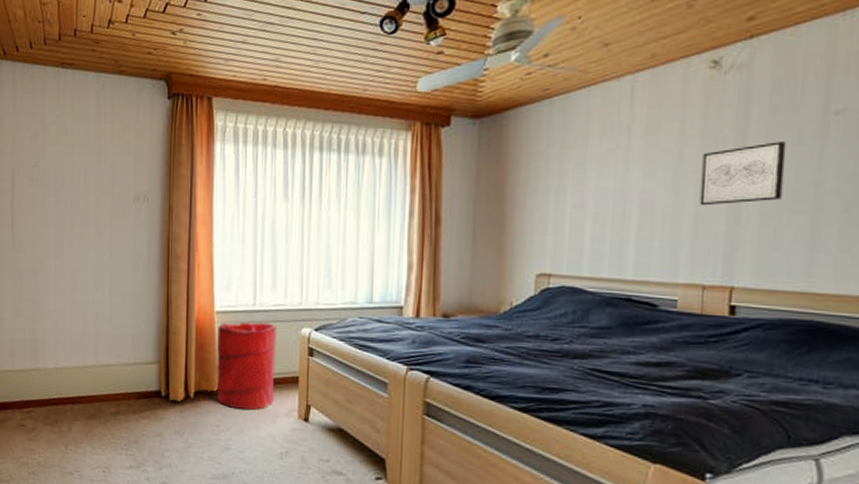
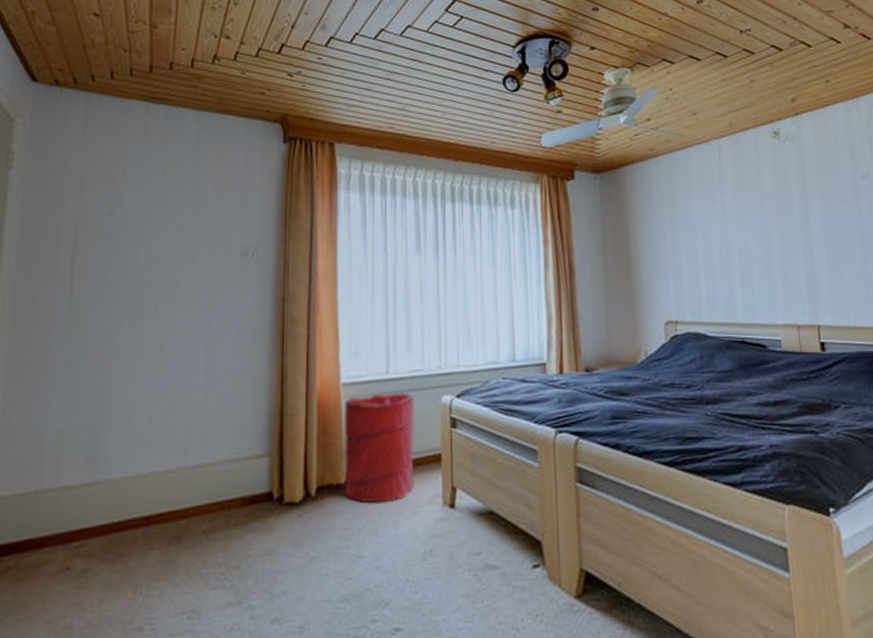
wall art: present [699,141,787,206] -> none [779,199,840,254]

